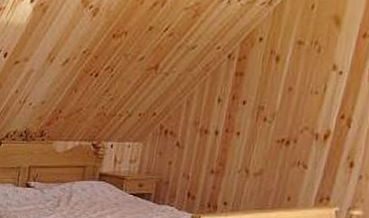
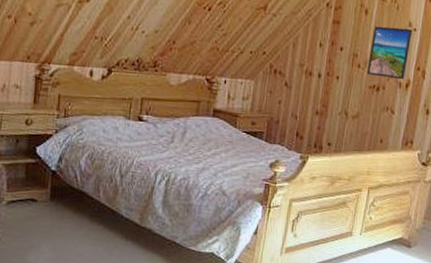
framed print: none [275,72,338,131] -> present [367,26,413,80]

